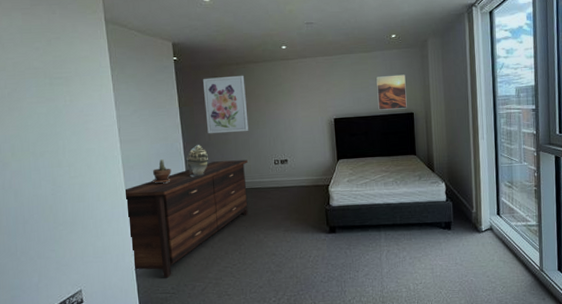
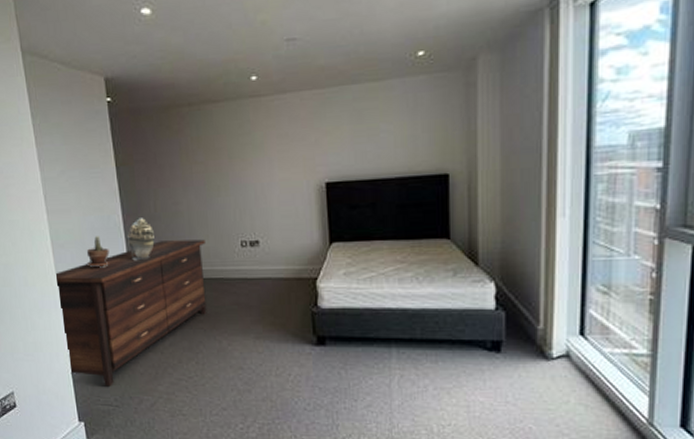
wall art: present [202,75,249,134] -> none [144,120,207,204]
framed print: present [376,74,407,110] -> none [391,114,439,170]

